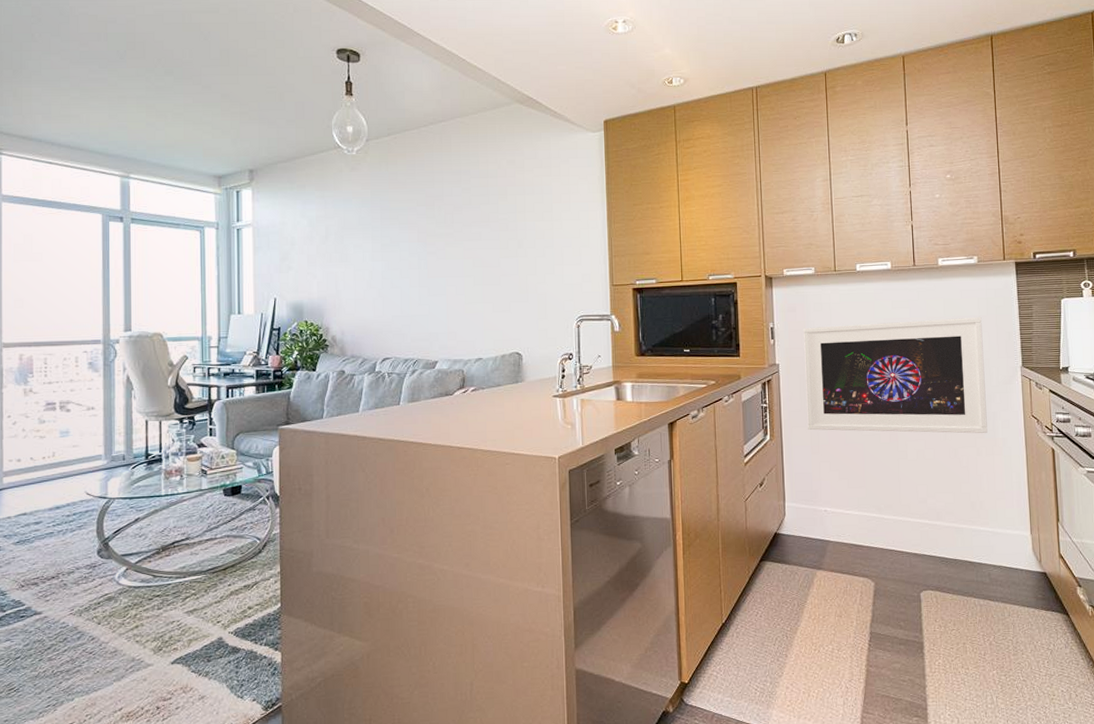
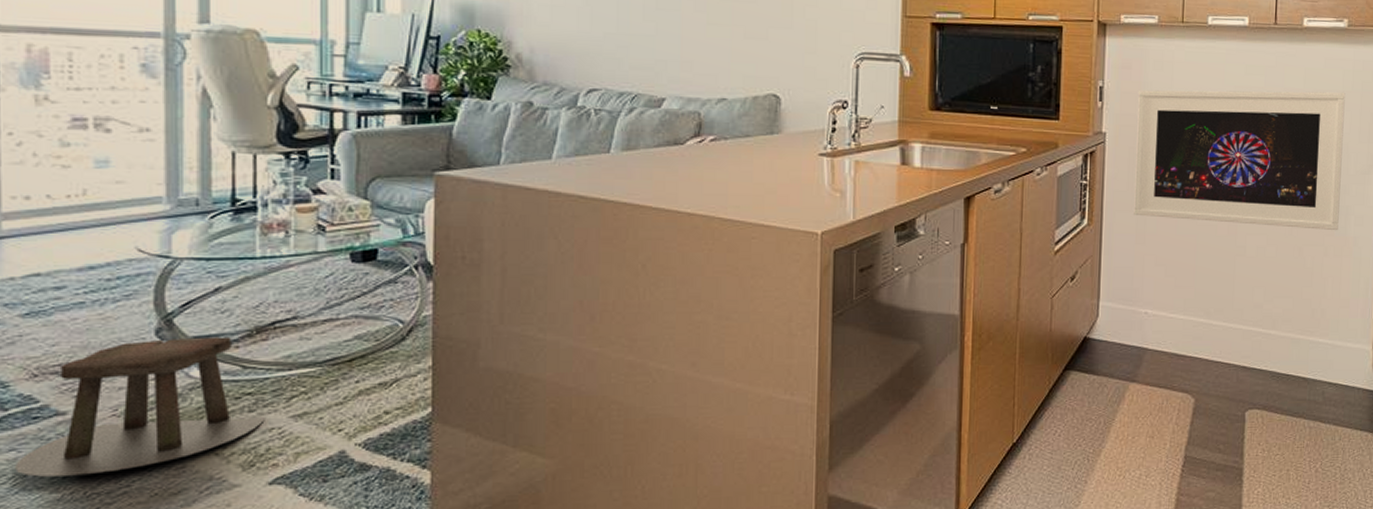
stool: none [9,554,168,660] -> present [15,337,265,477]

